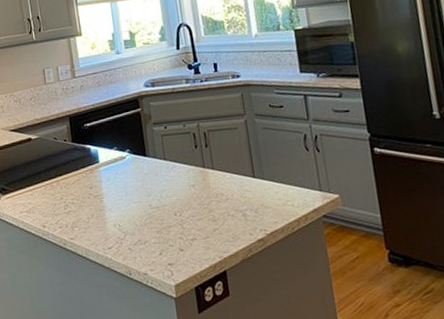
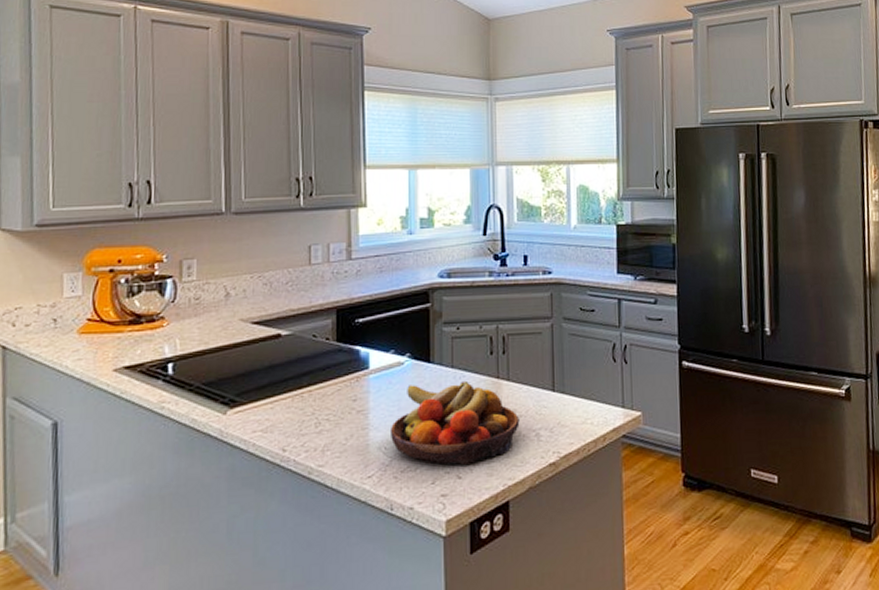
fruit bowl: none [121,170,228,240] -> present [389,380,520,466]

